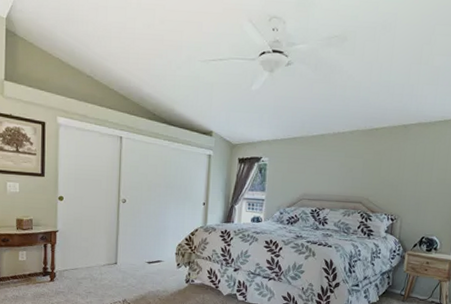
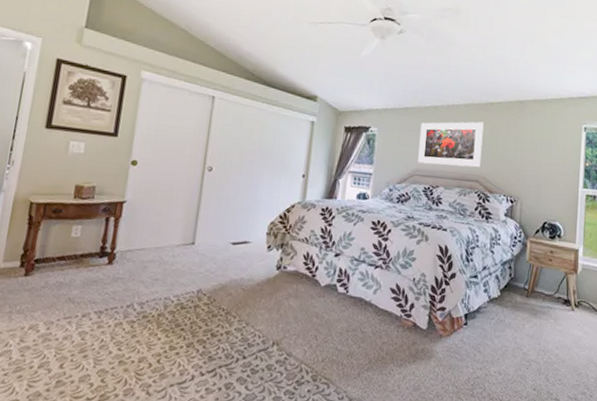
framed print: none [305,147,368,190] -> present [418,121,484,168]

